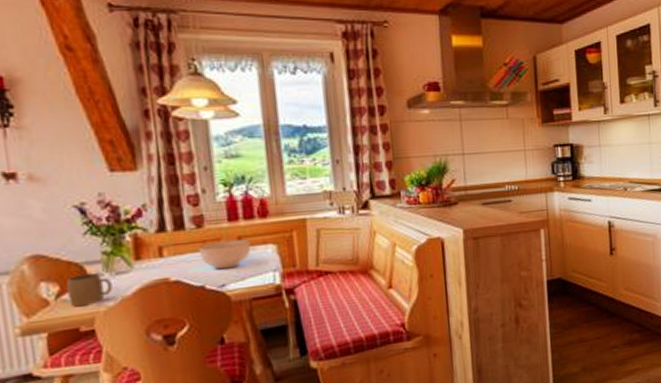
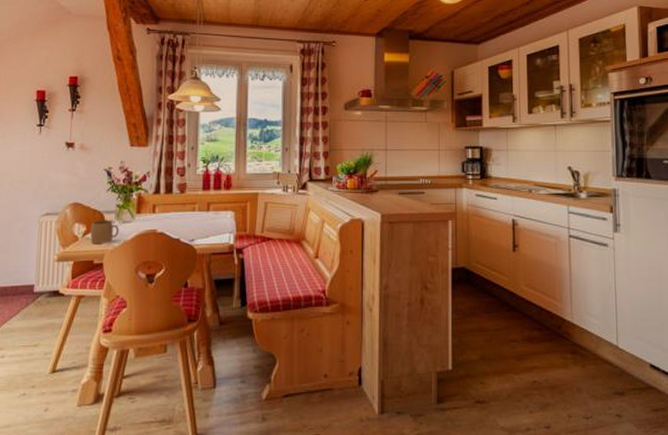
bowl: present [198,239,251,270] -> none [179,205,216,227]

